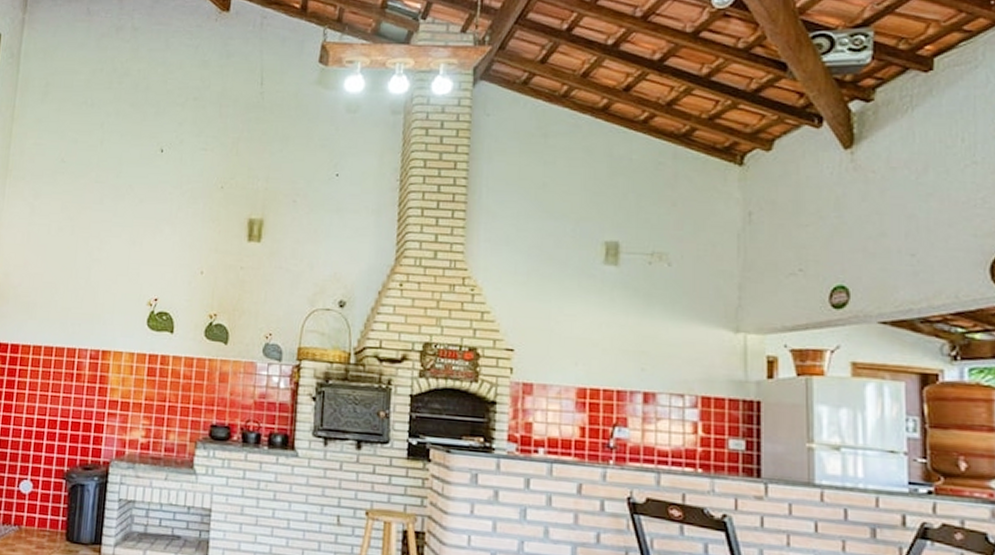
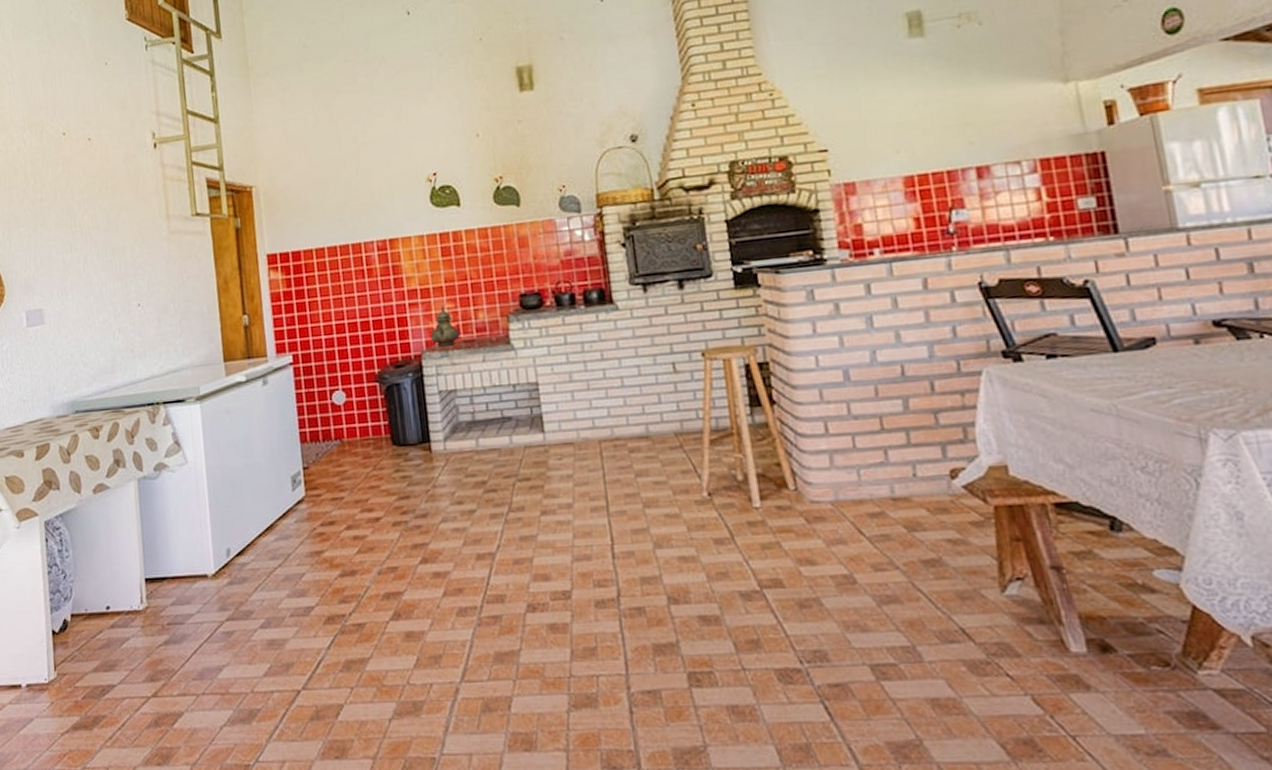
teapot: none [121,420,149,459] -> present [430,305,460,347]

